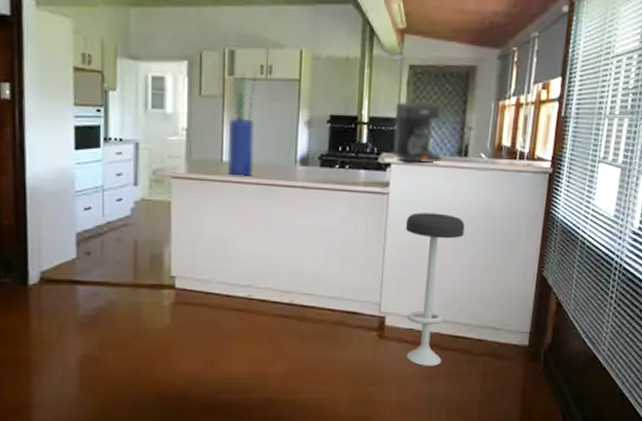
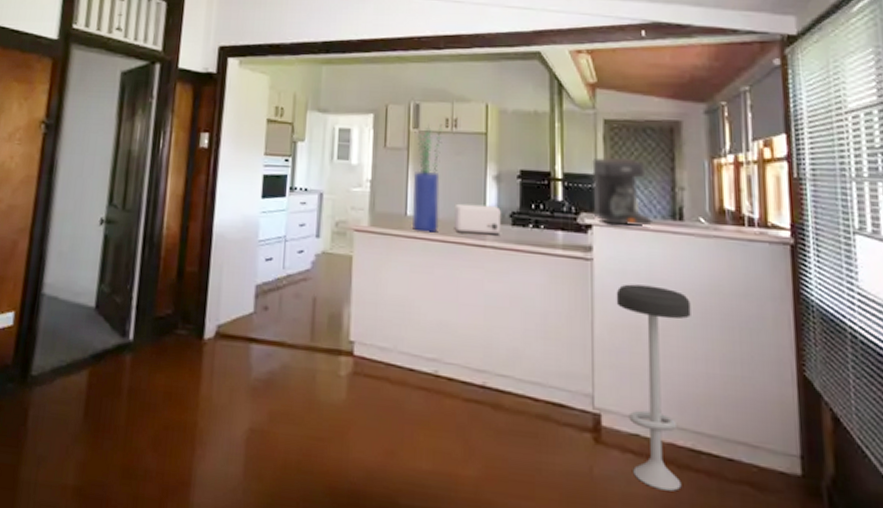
toaster: none [267,148,312,178] -> present [454,203,502,237]

